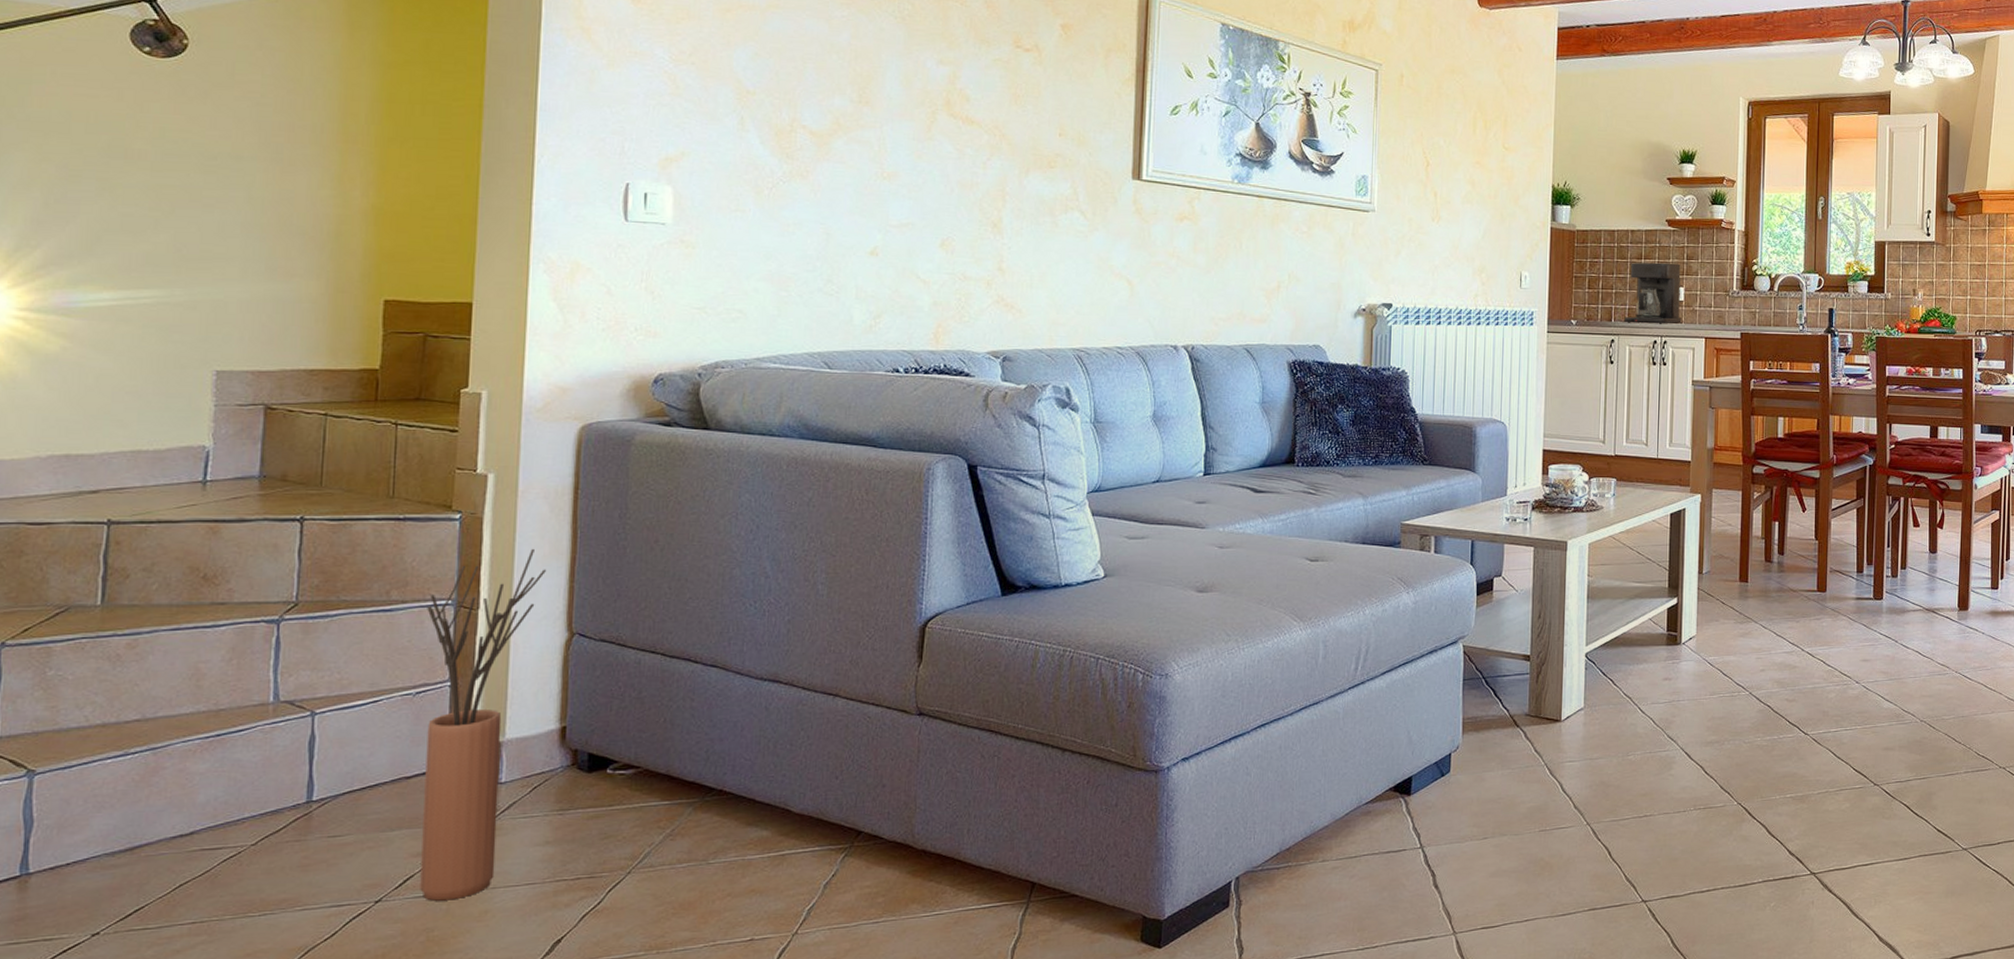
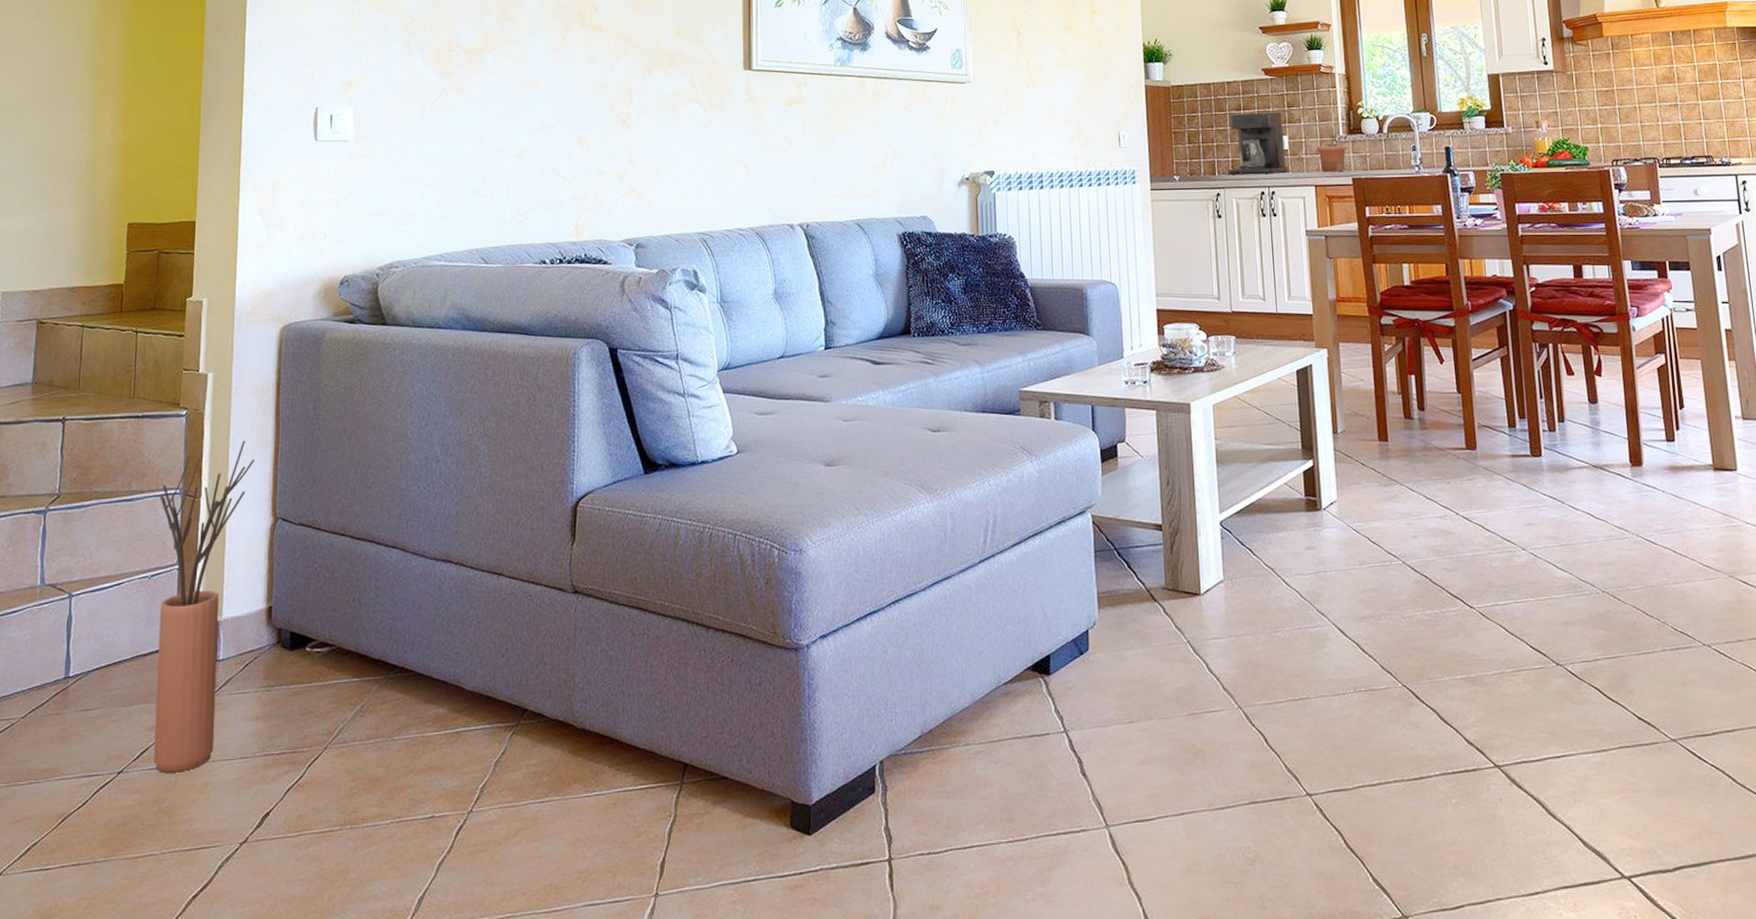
planter: none [1710,297,1739,326] -> present [1316,143,1347,173]

